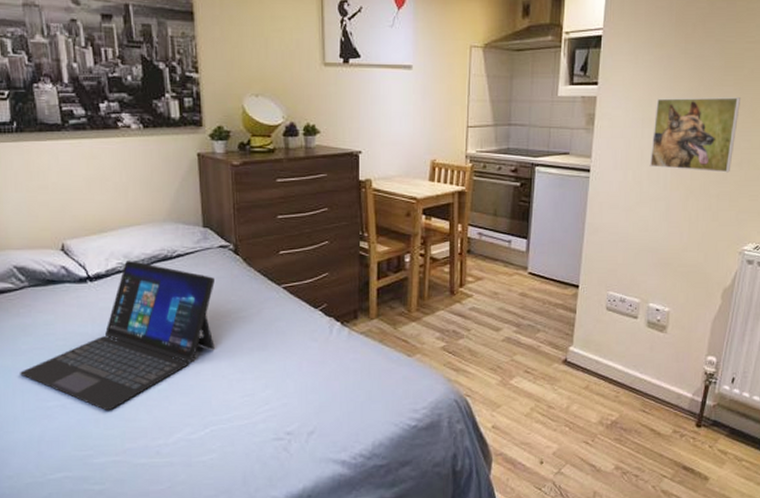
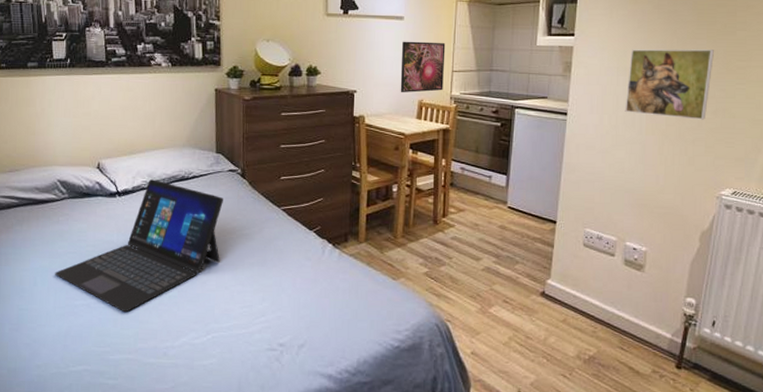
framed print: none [410,93,459,152] -> present [400,41,446,93]

